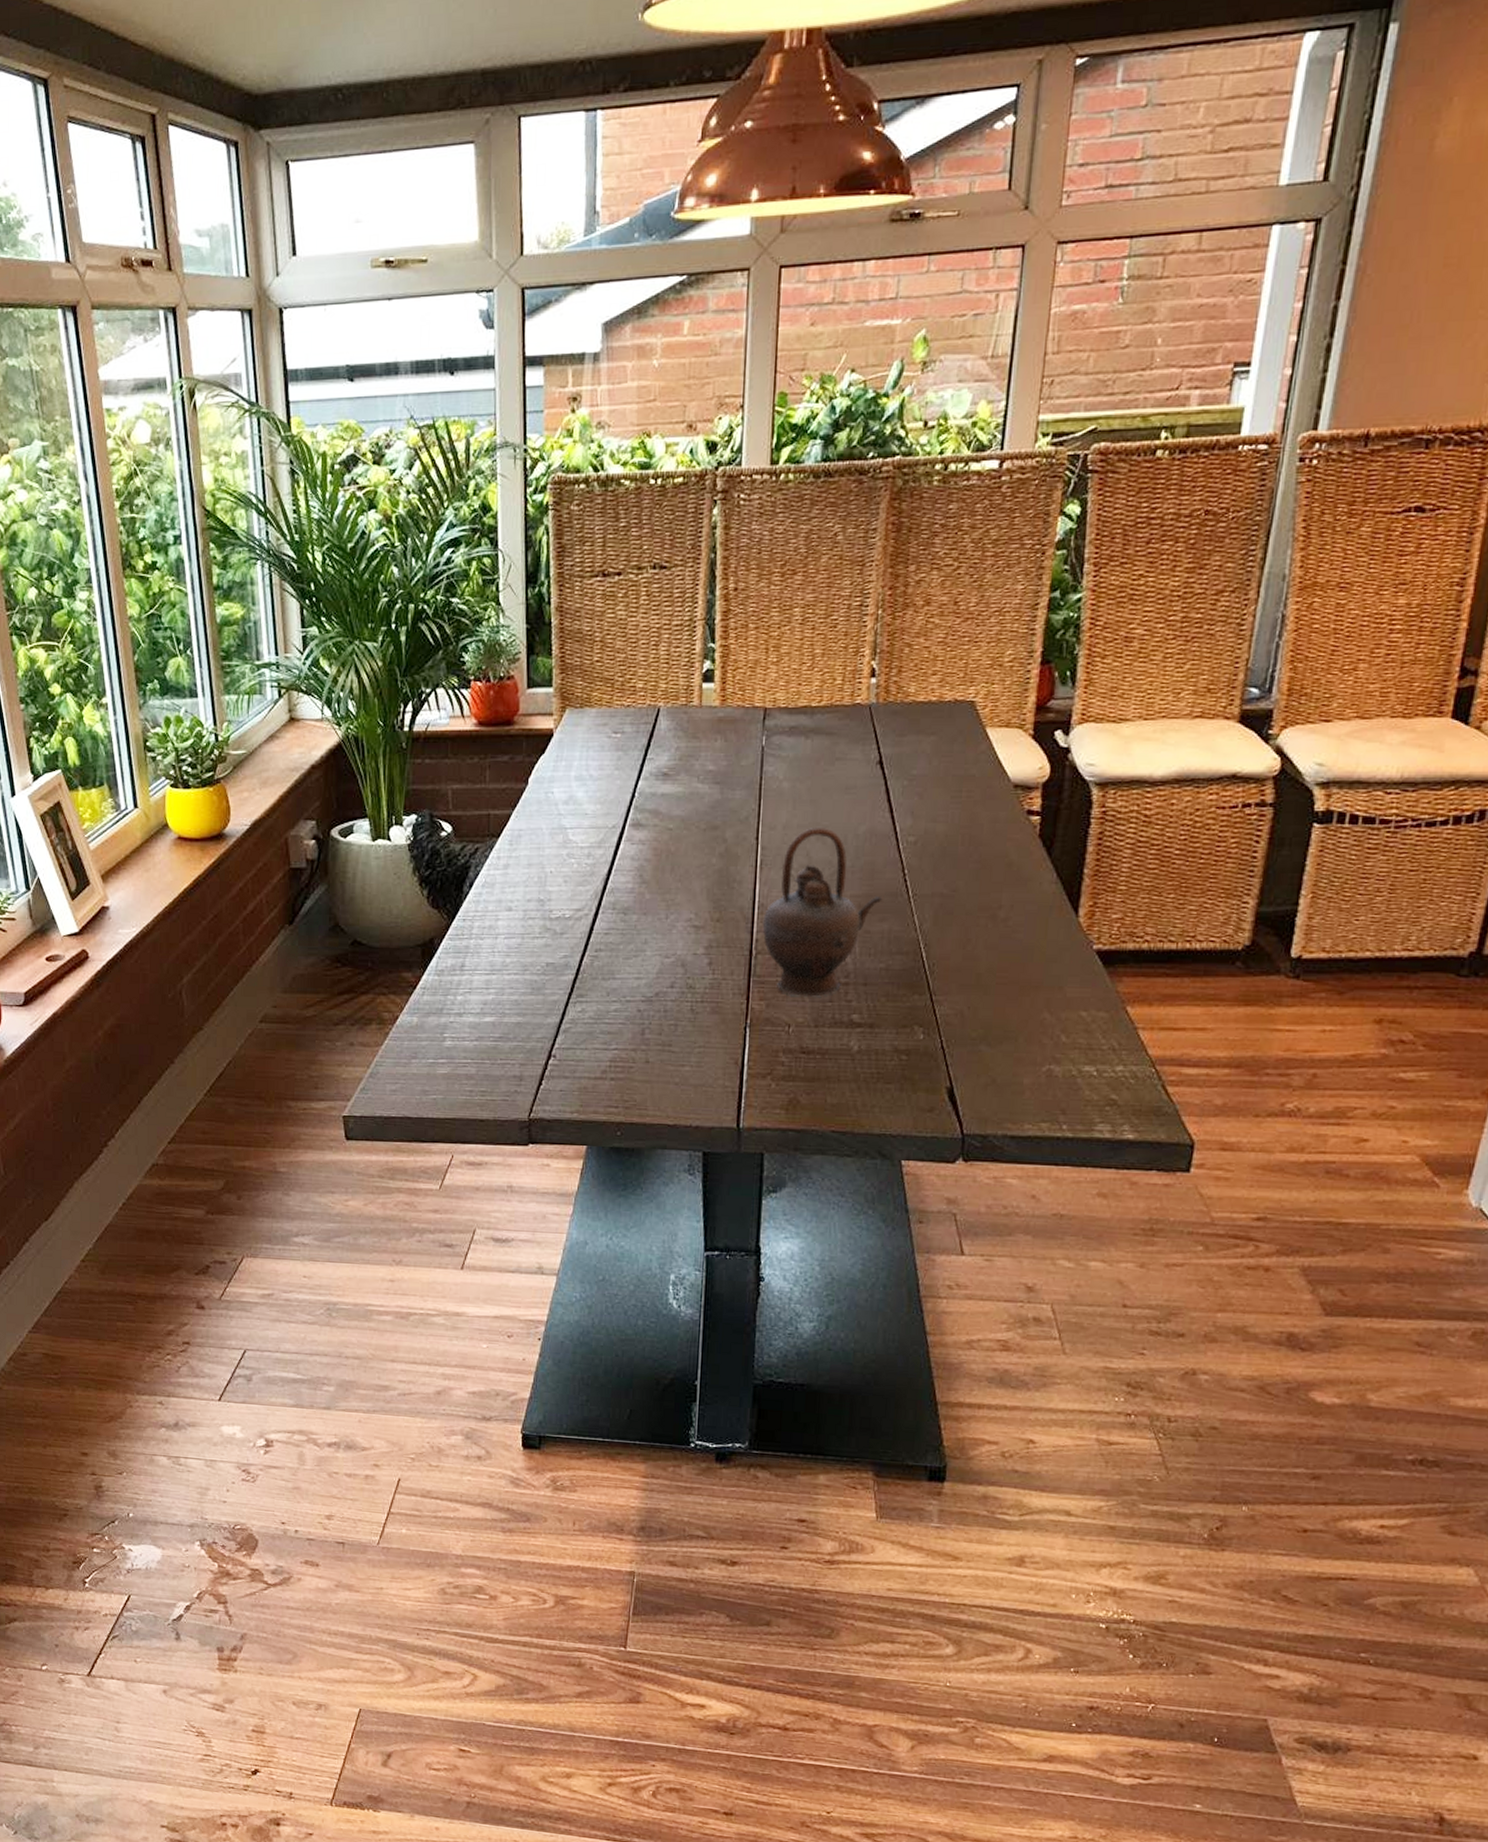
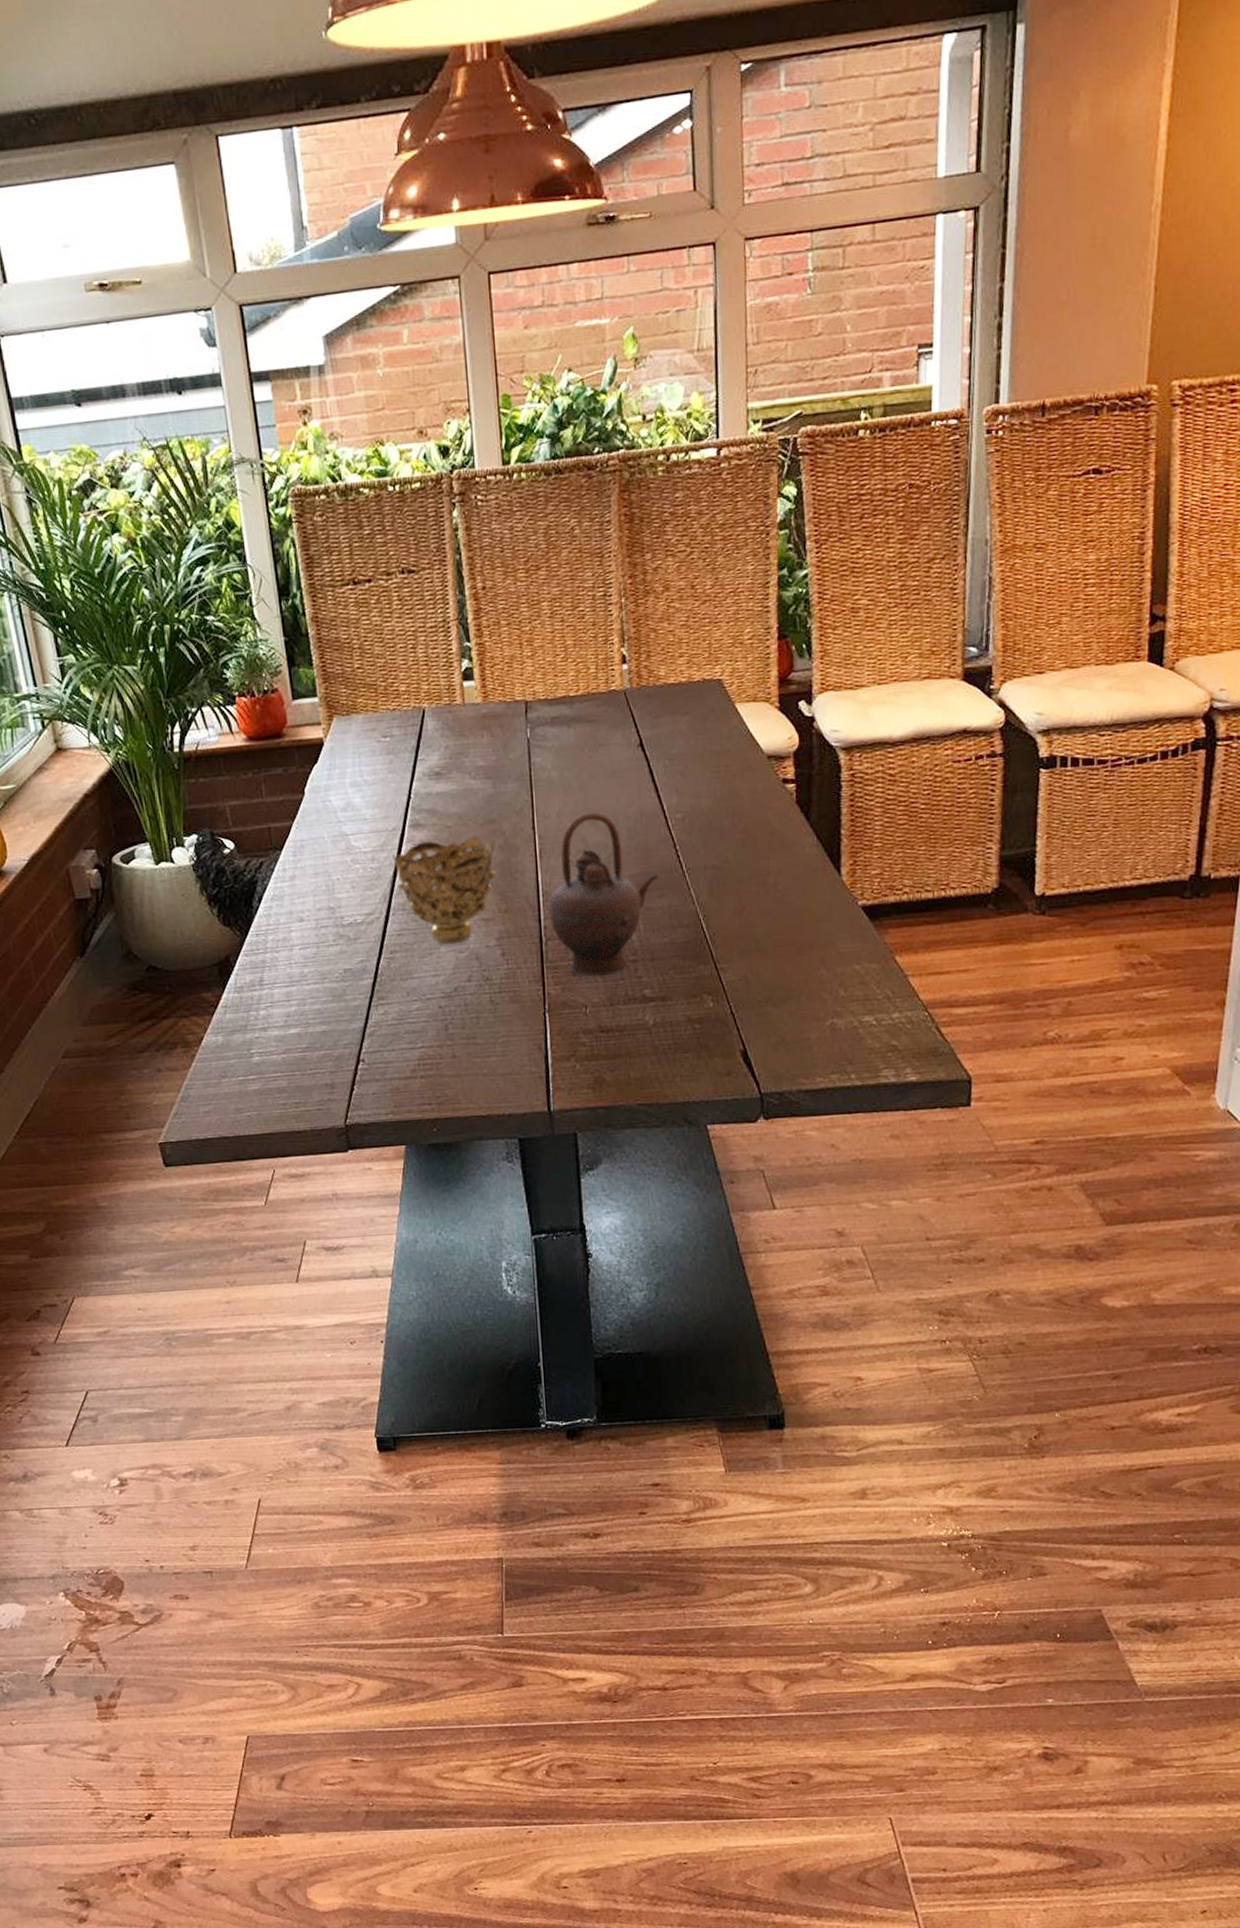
decorative bowl: none [609,841,715,949] -> present [393,836,498,945]

